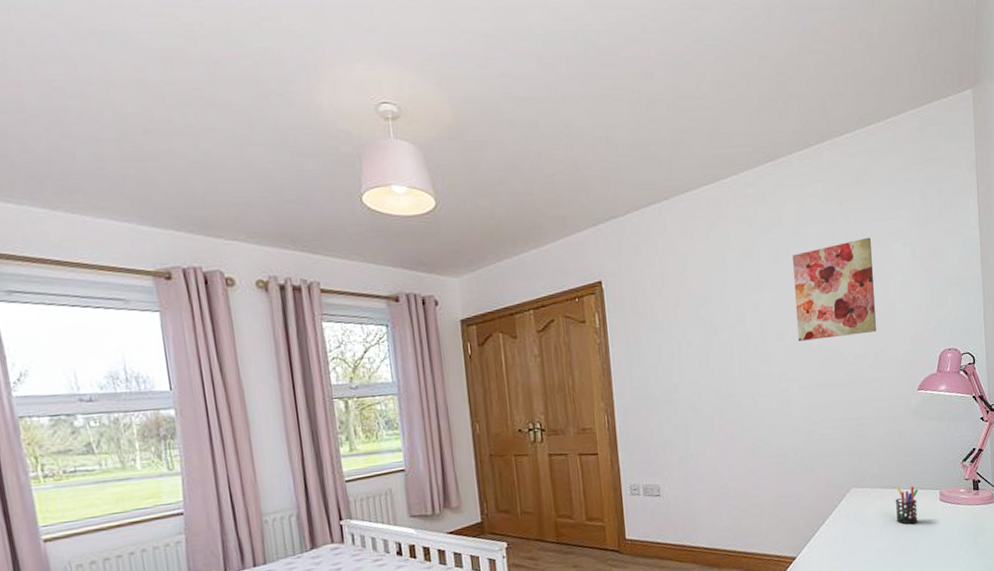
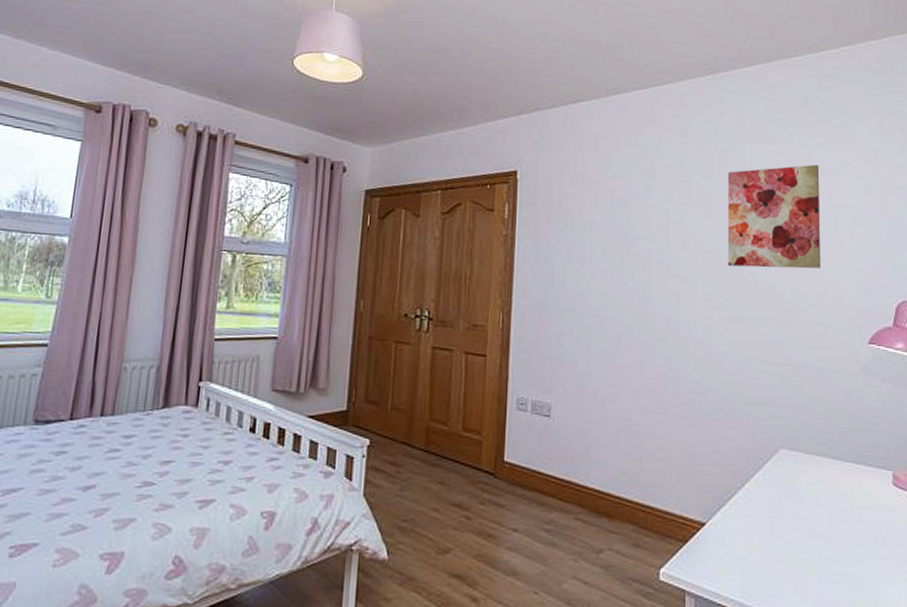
pen holder: present [895,486,918,525] -> none [834,456,865,509]

